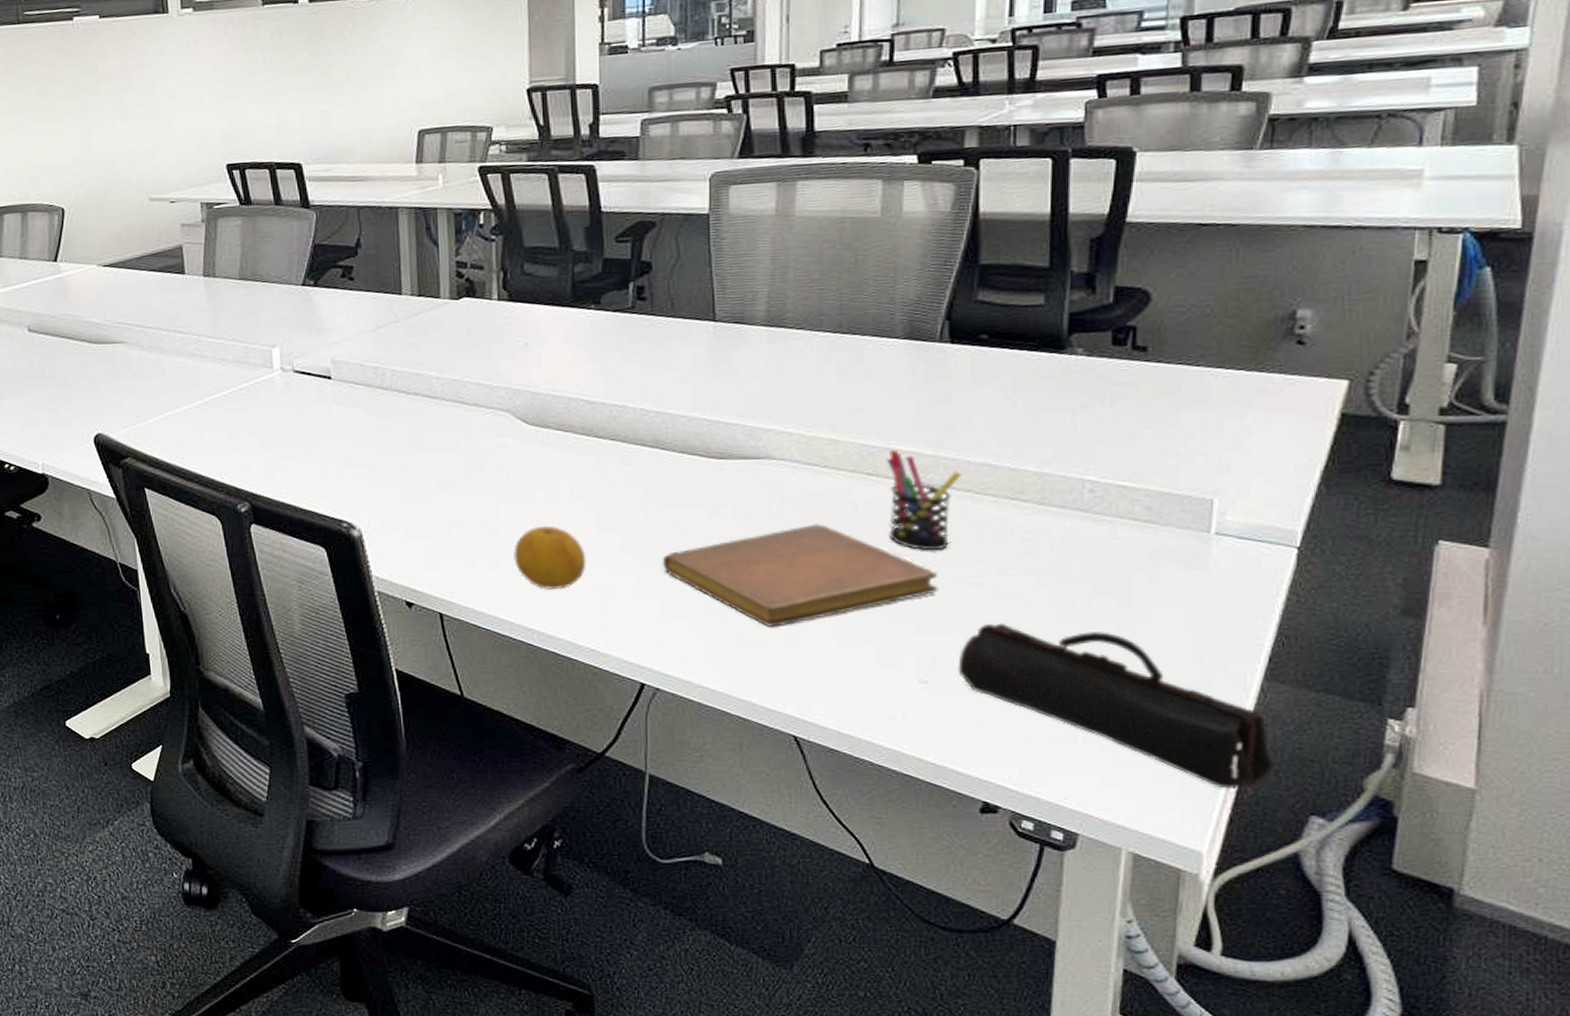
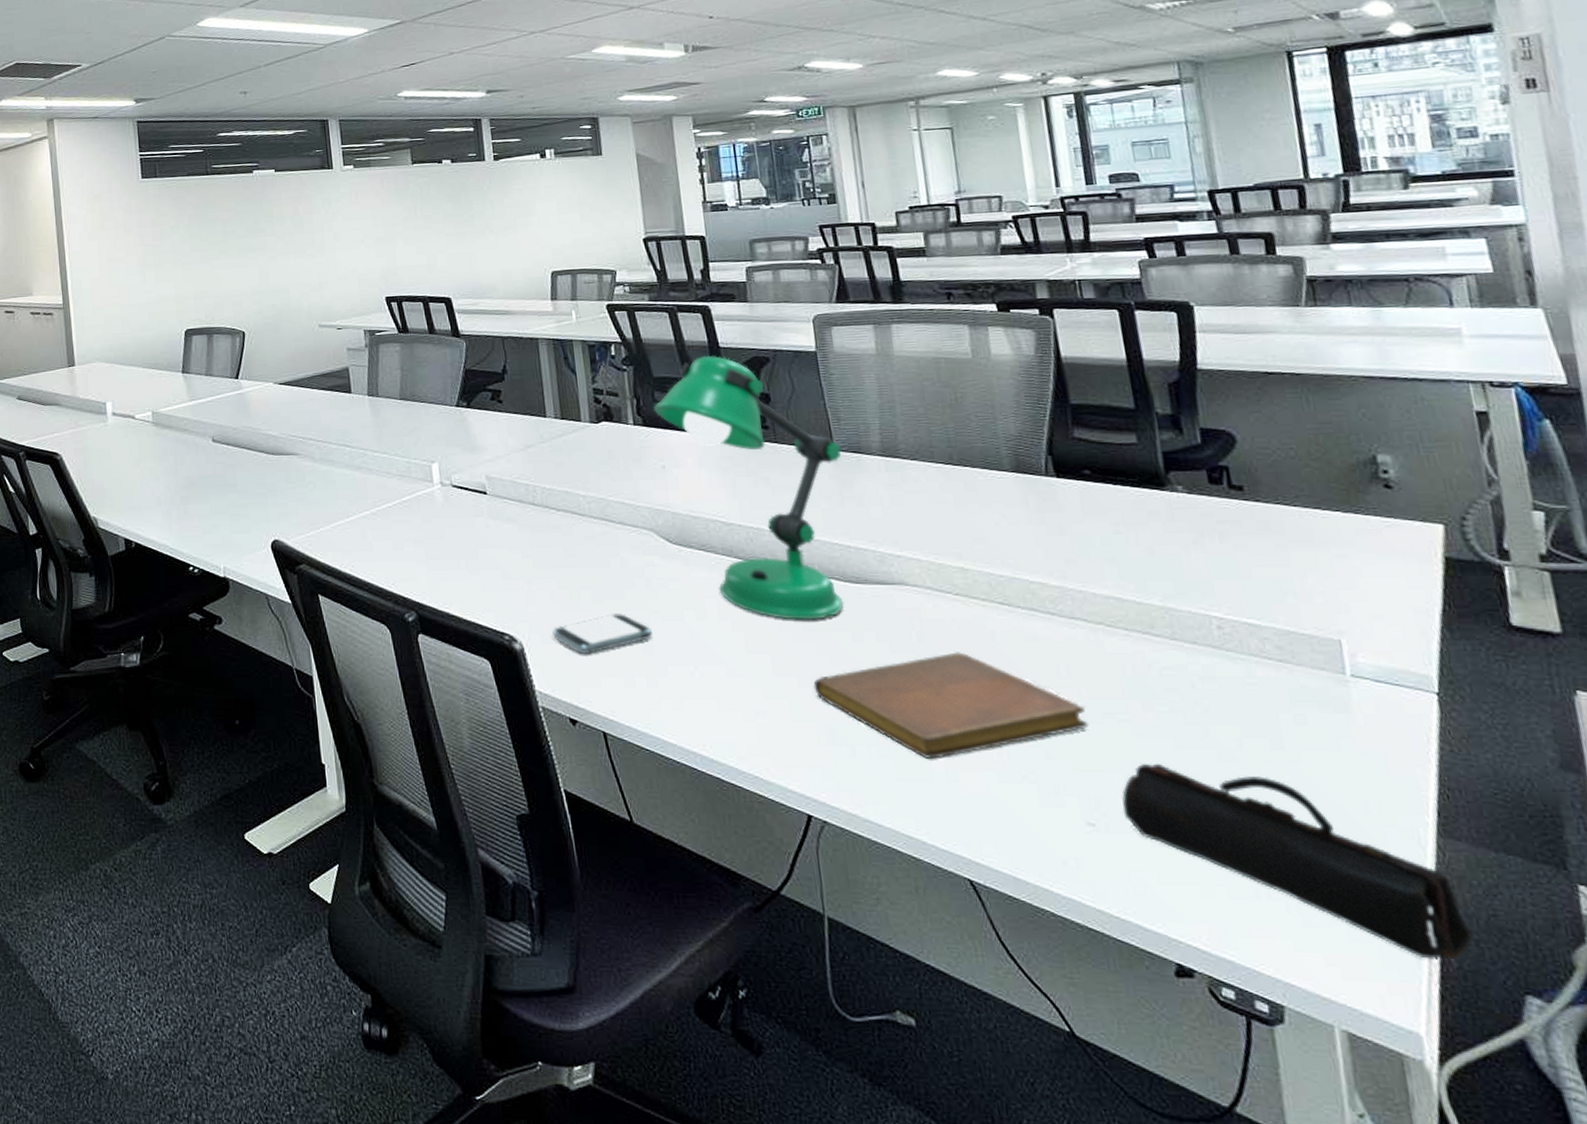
smartphone: none [394,497,499,539] -> present [552,614,652,655]
fruit: present [513,525,587,590] -> none [669,645,741,712]
desk lamp: none [520,221,724,498] -> present [652,355,844,620]
pen holder: present [886,450,961,550] -> none [1015,580,1090,682]

